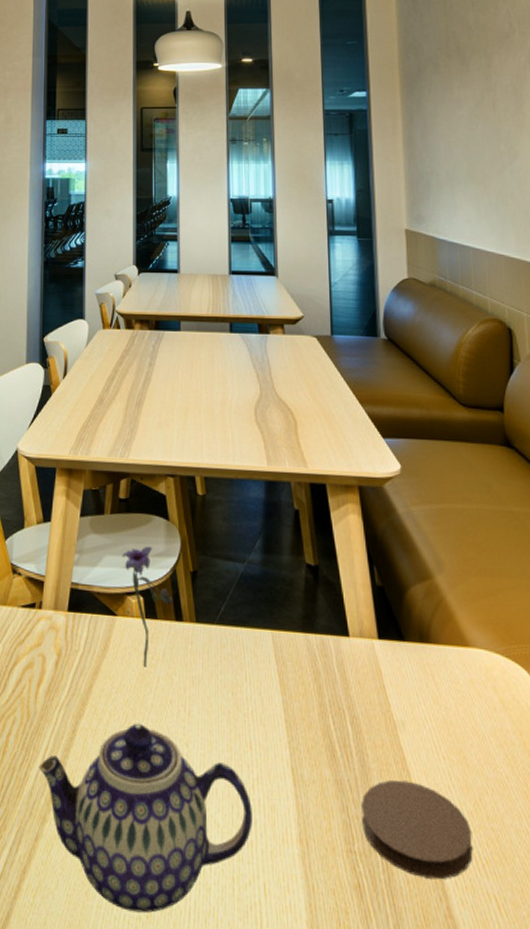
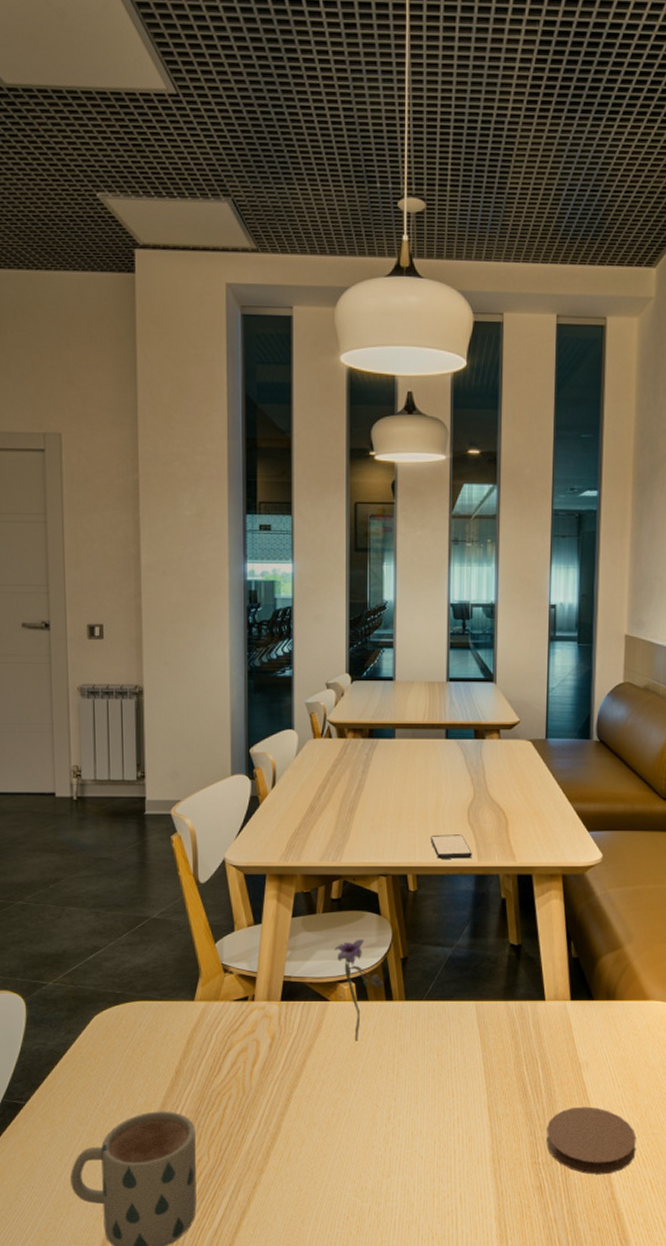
teapot: present [38,723,252,913] -> none [255,1087,452,1230]
smartphone: none [218,434,261,462] -> present [430,834,472,859]

